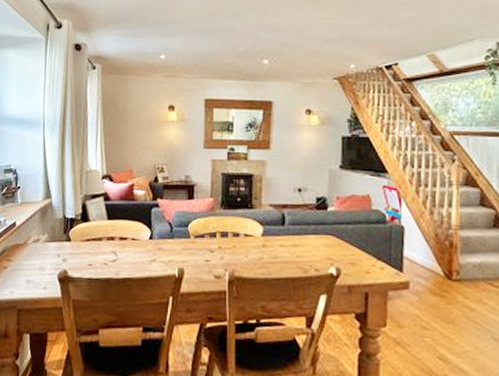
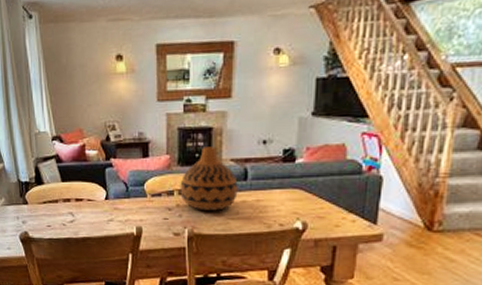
vase: none [222,192,276,254] -> present [180,147,238,211]

